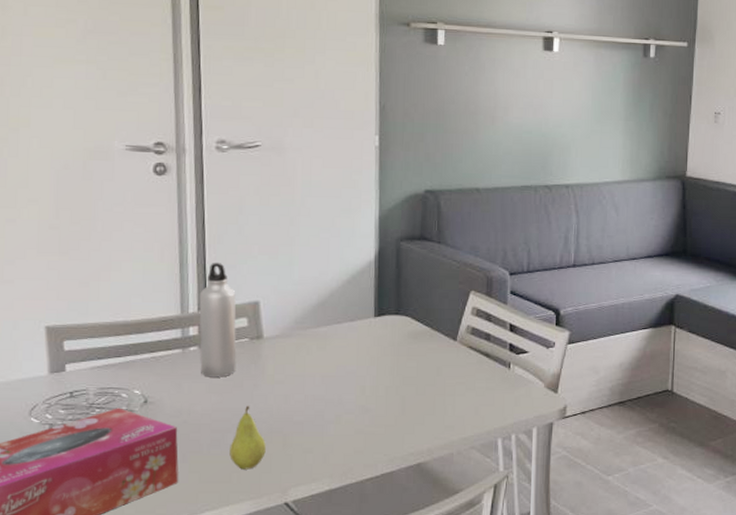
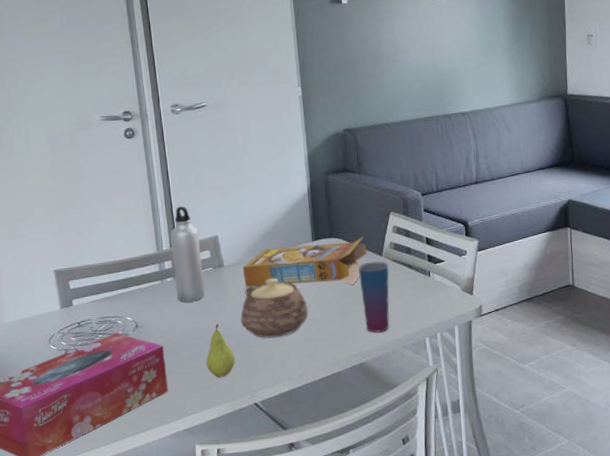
teapot: none [277,356,362,427] -> present [240,278,309,338]
cereal box: none [286,317,439,373] -> present [242,237,367,287]
cup: none [426,346,463,429] -> present [359,261,390,333]

